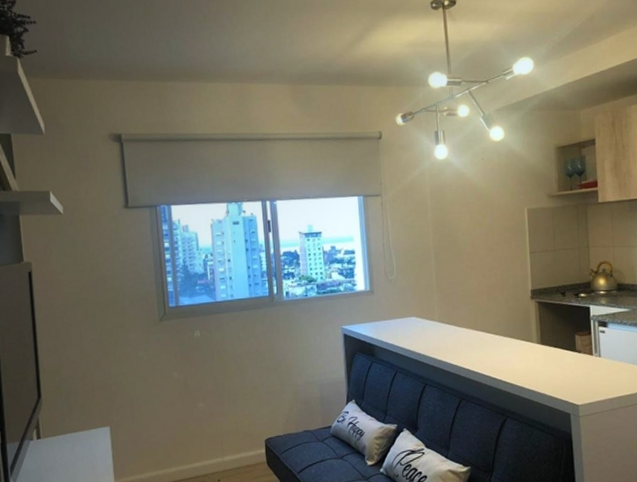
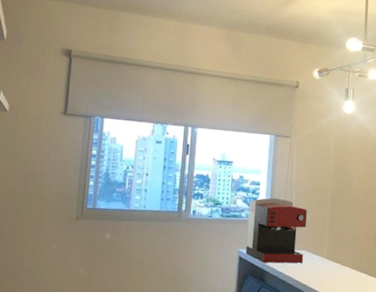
coffee maker: none [346,264,414,336] -> present [245,198,307,264]

